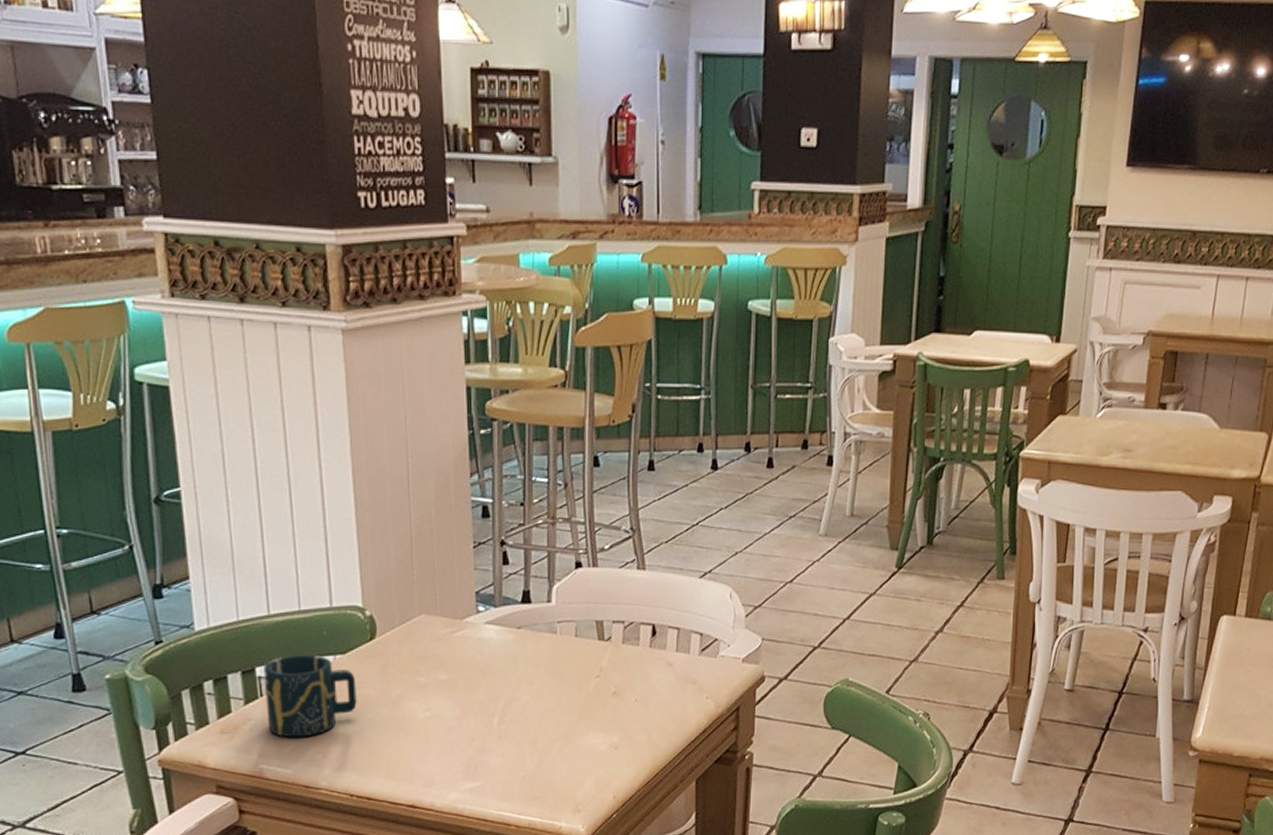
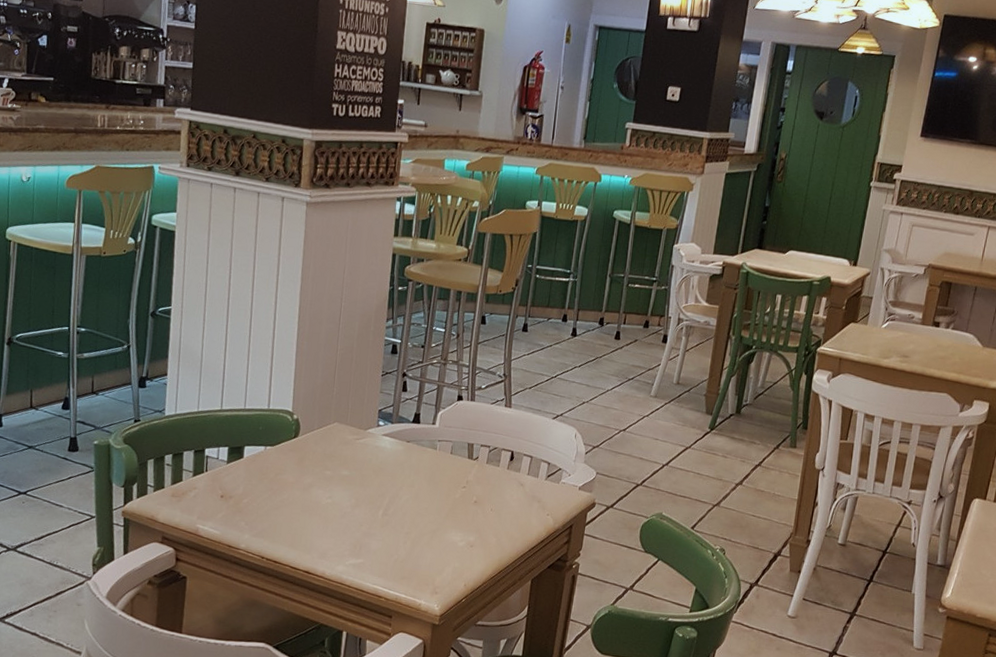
cup: present [263,654,357,738] -> none [208,442,279,507]

